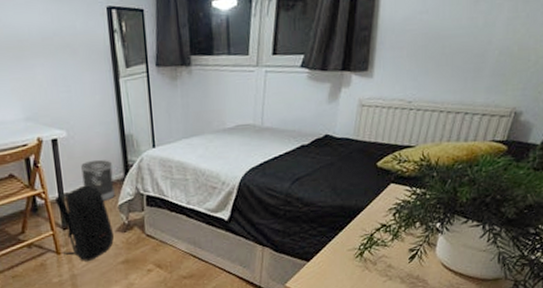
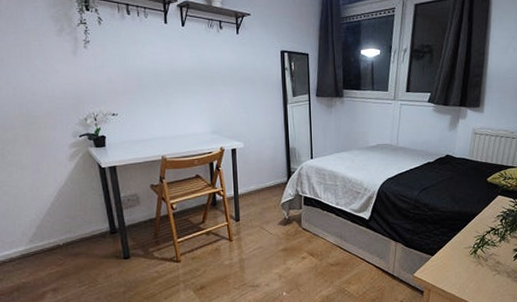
backpack: present [56,185,114,261] -> none [231,186,276,248]
wastebasket: present [81,160,115,202] -> none [253,167,279,200]

